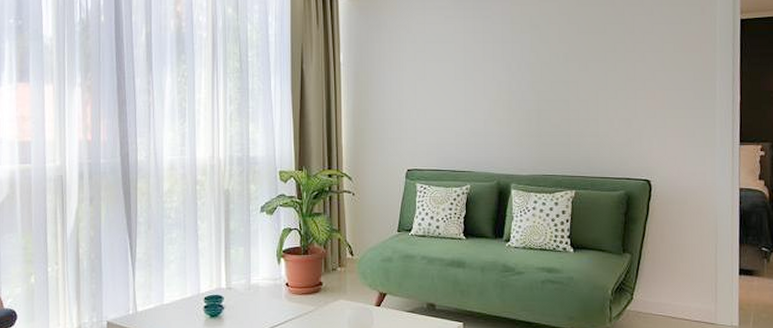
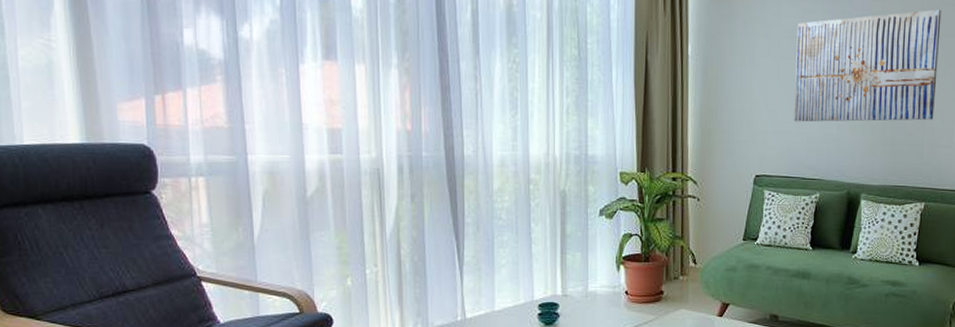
wall art: none [441,9,579,119] -> present [794,9,942,122]

